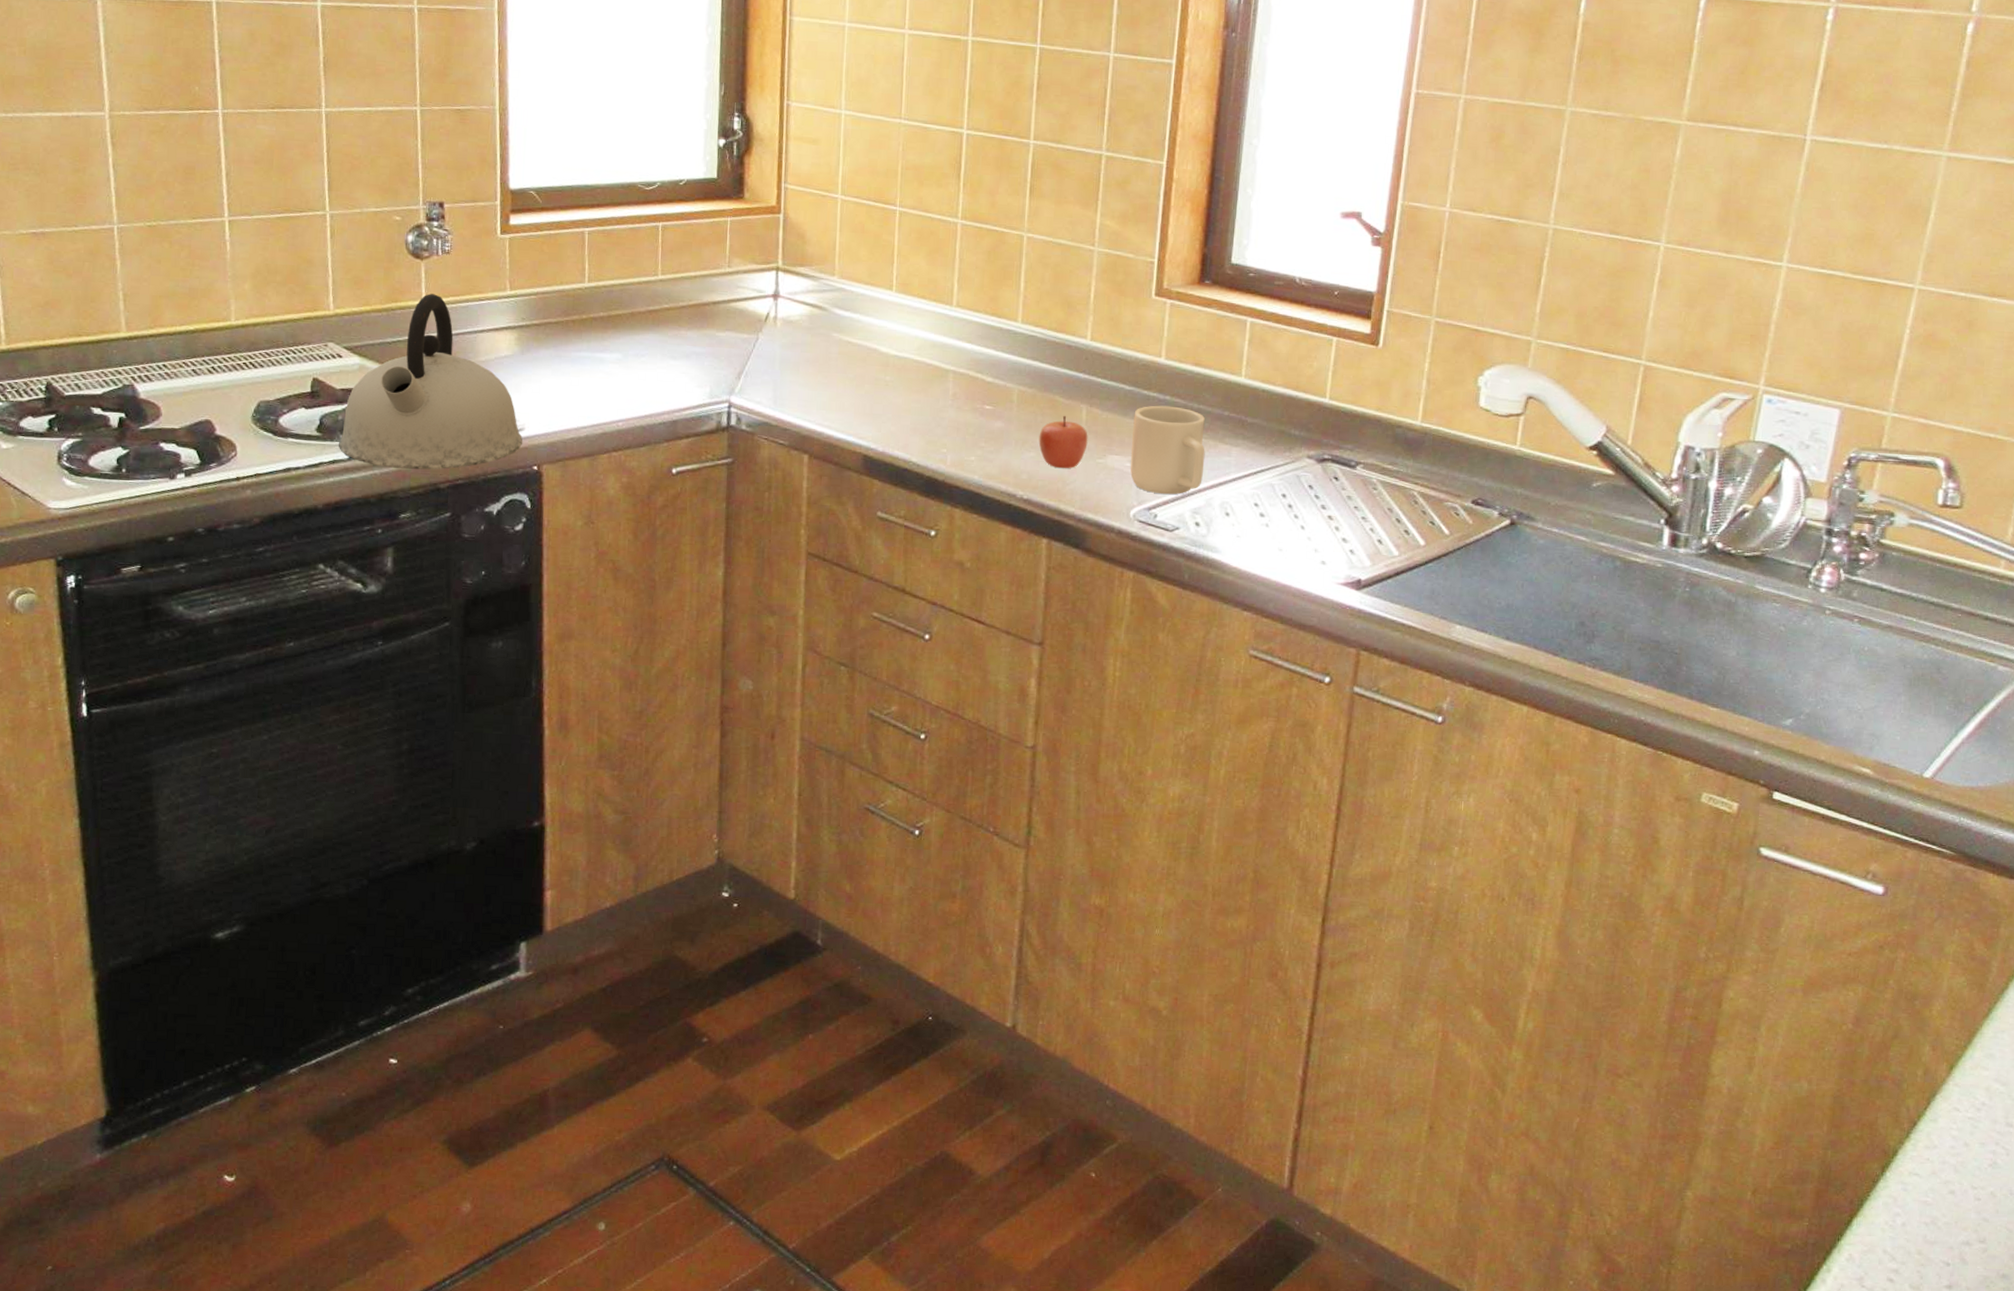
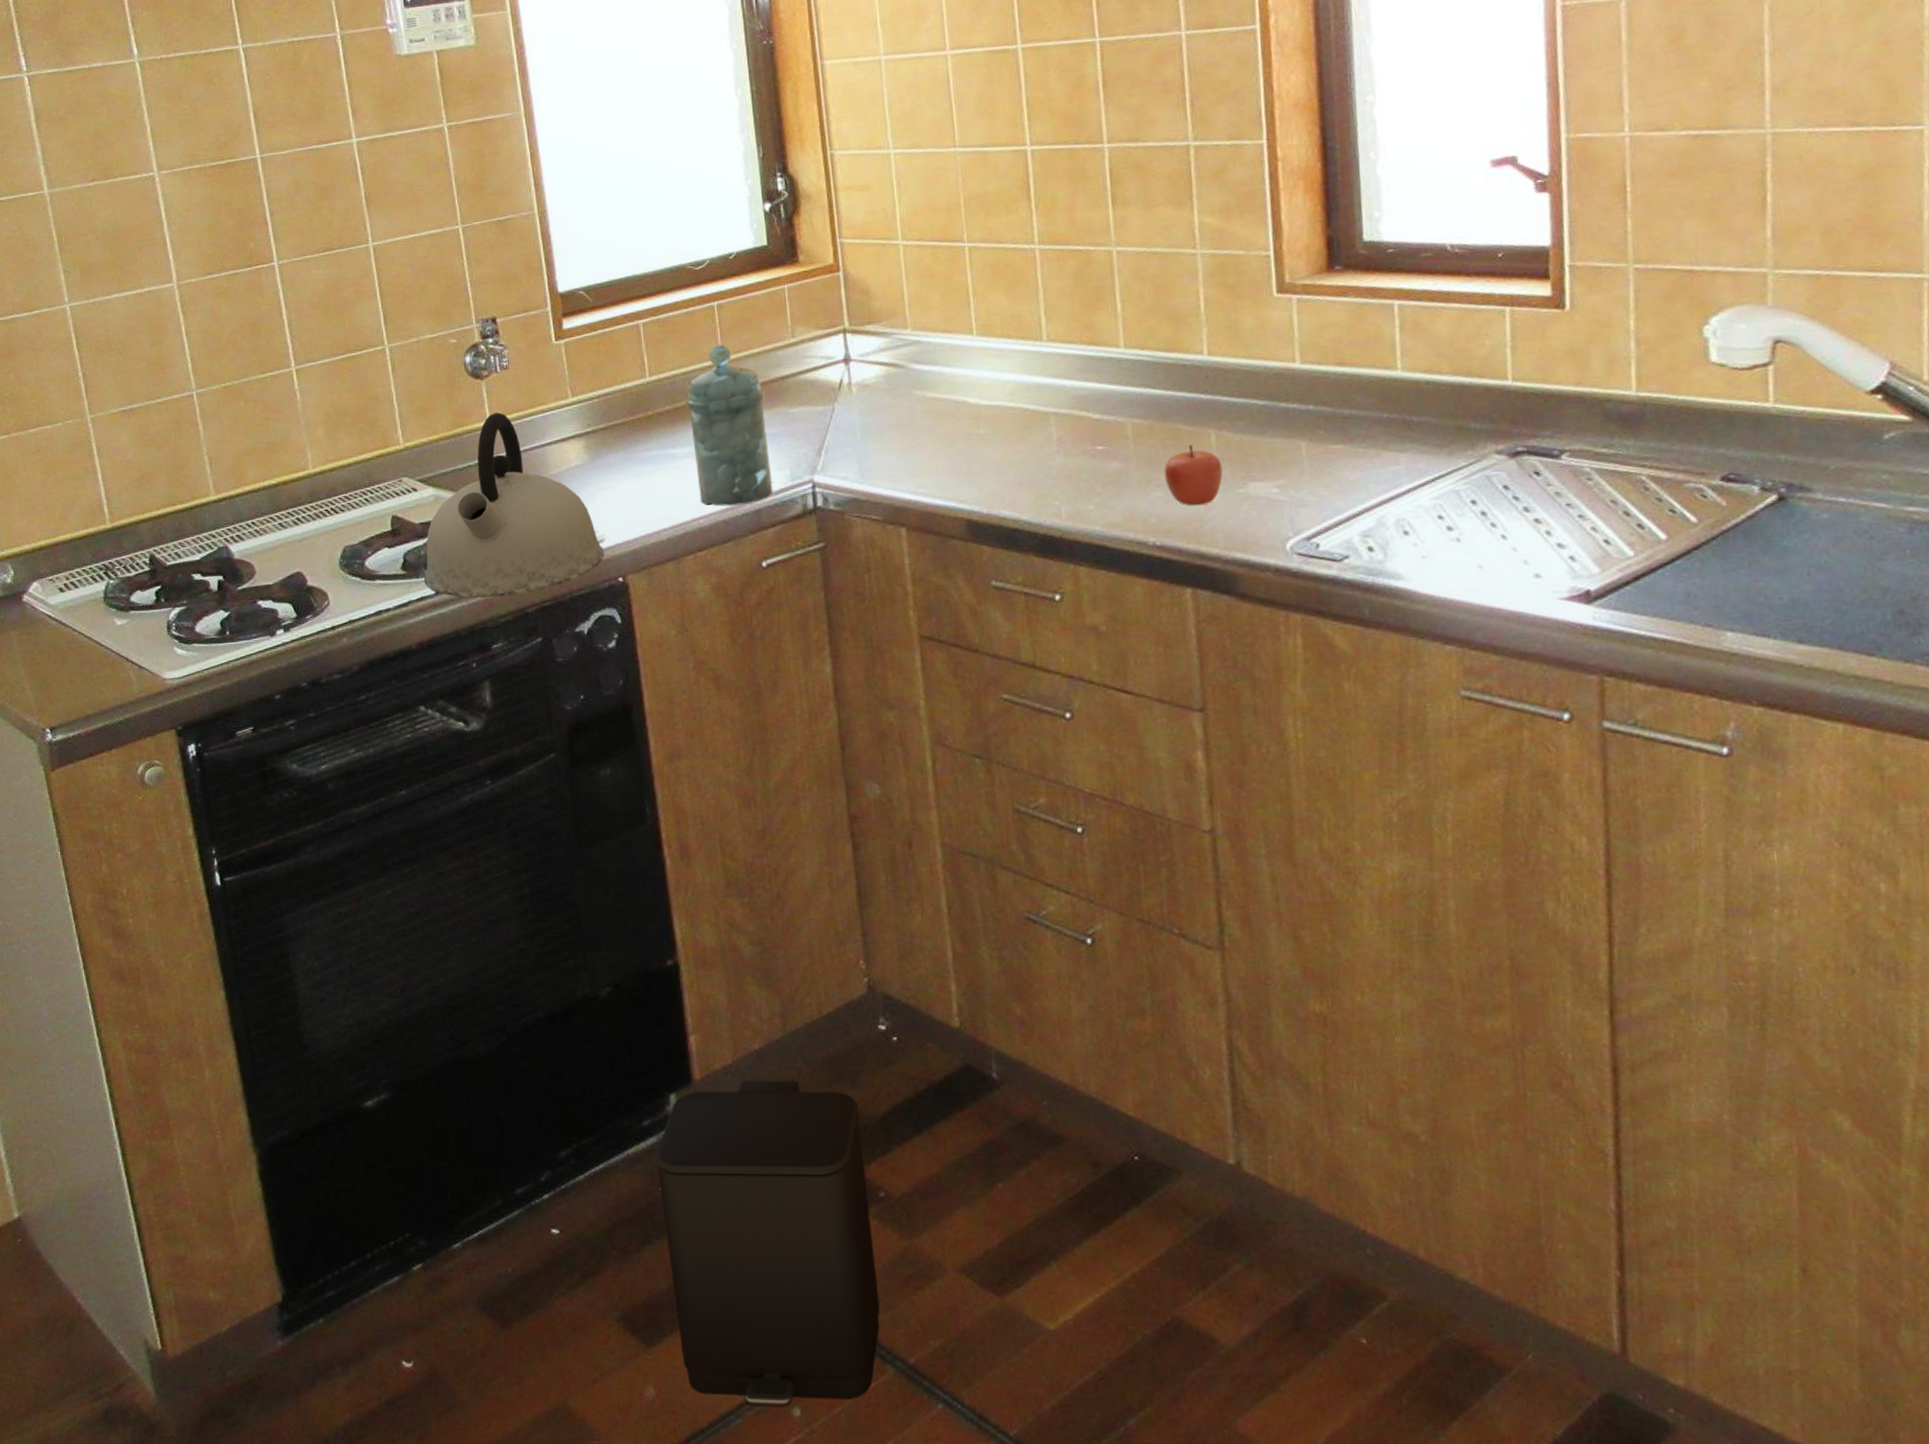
pedal bin: none [499,934,695,1222] -> present [655,1080,880,1408]
canister: none [619,262,697,414] -> present [685,344,774,507]
mug: present [1130,405,1205,495] -> none [1273,416,1369,520]

